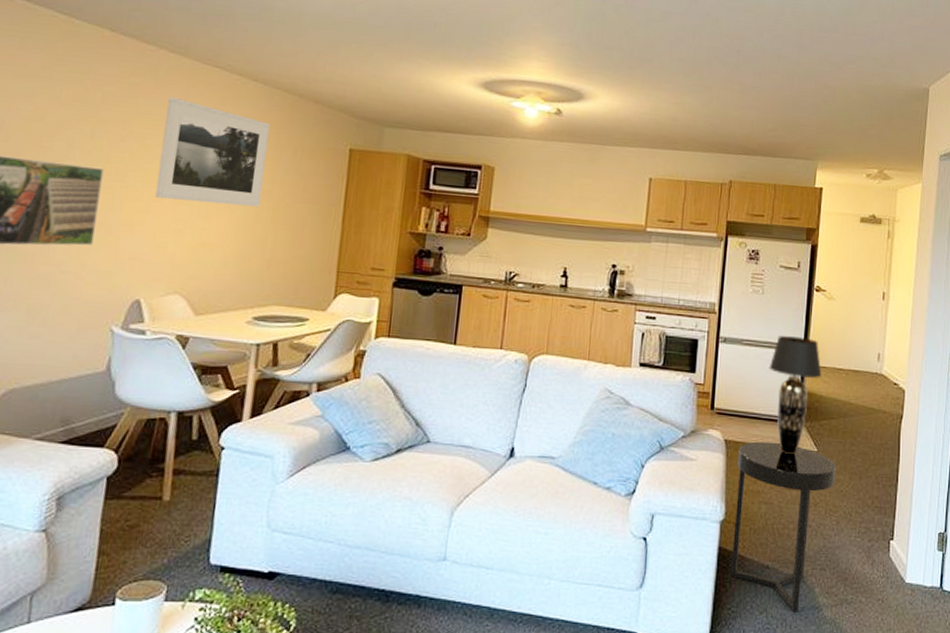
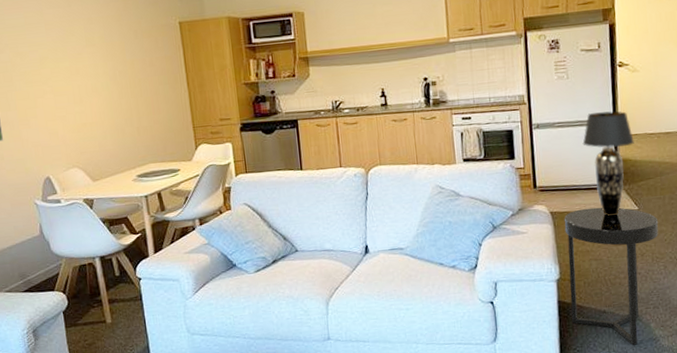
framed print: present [154,96,270,207] -> none [27,8,120,95]

